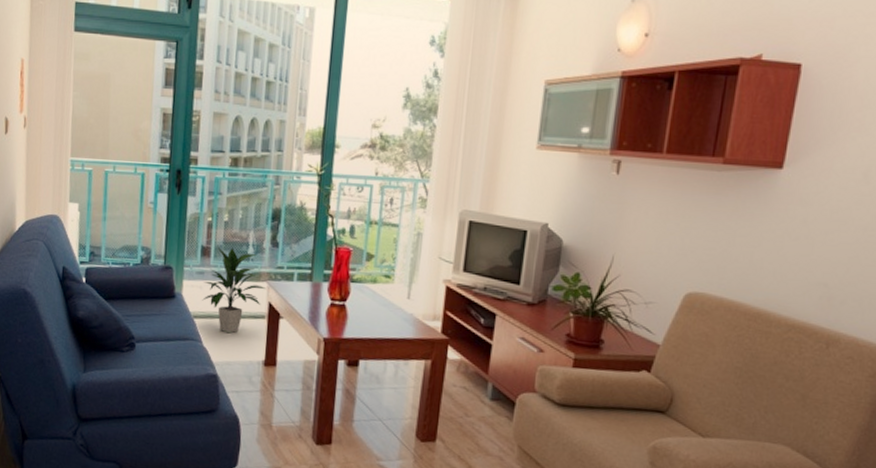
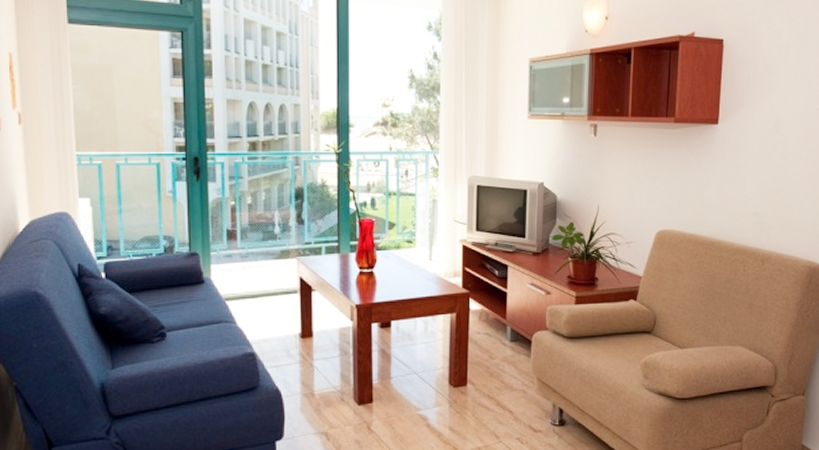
indoor plant: present [202,247,267,334] -> none [232,228,296,312]

